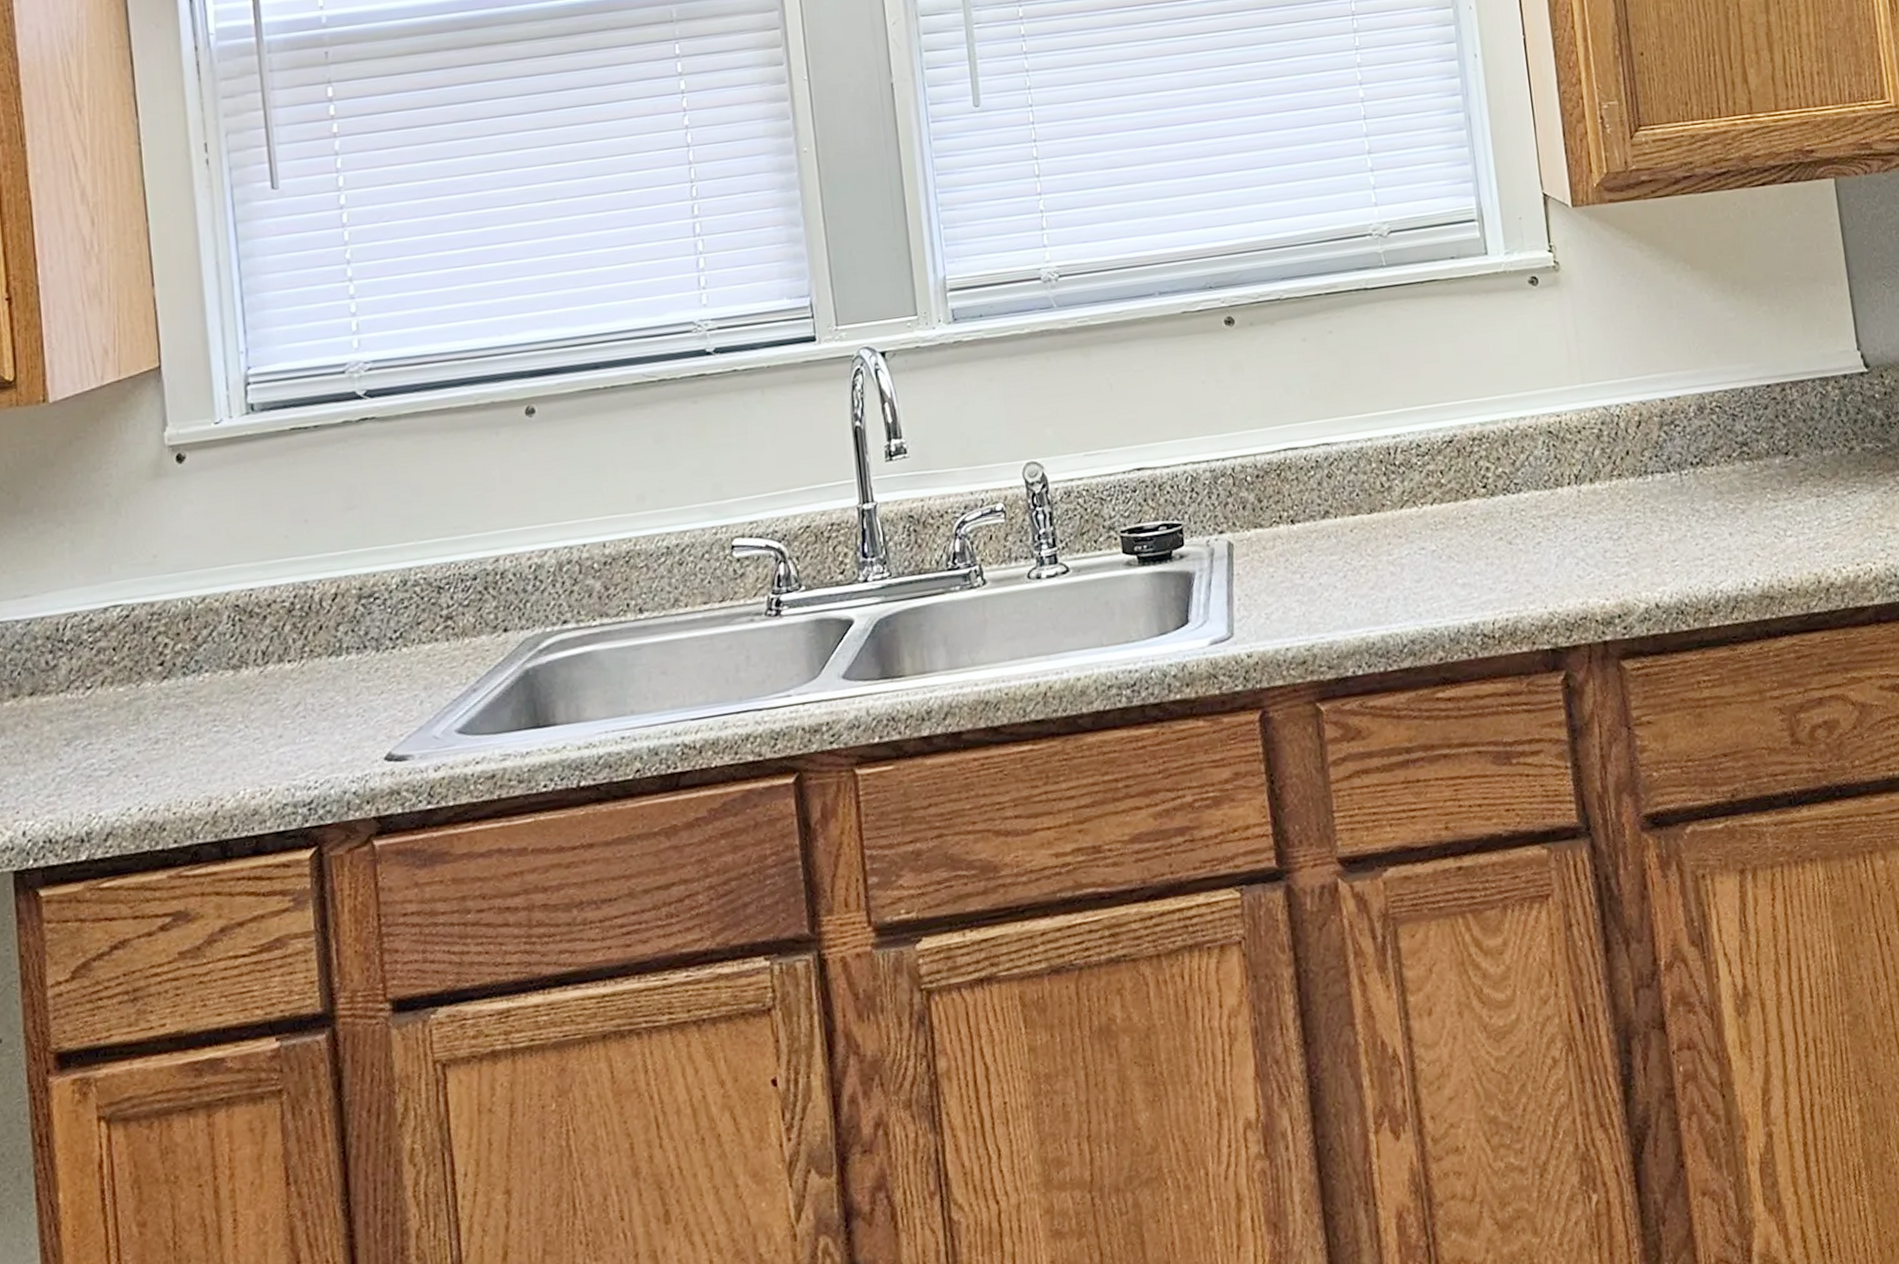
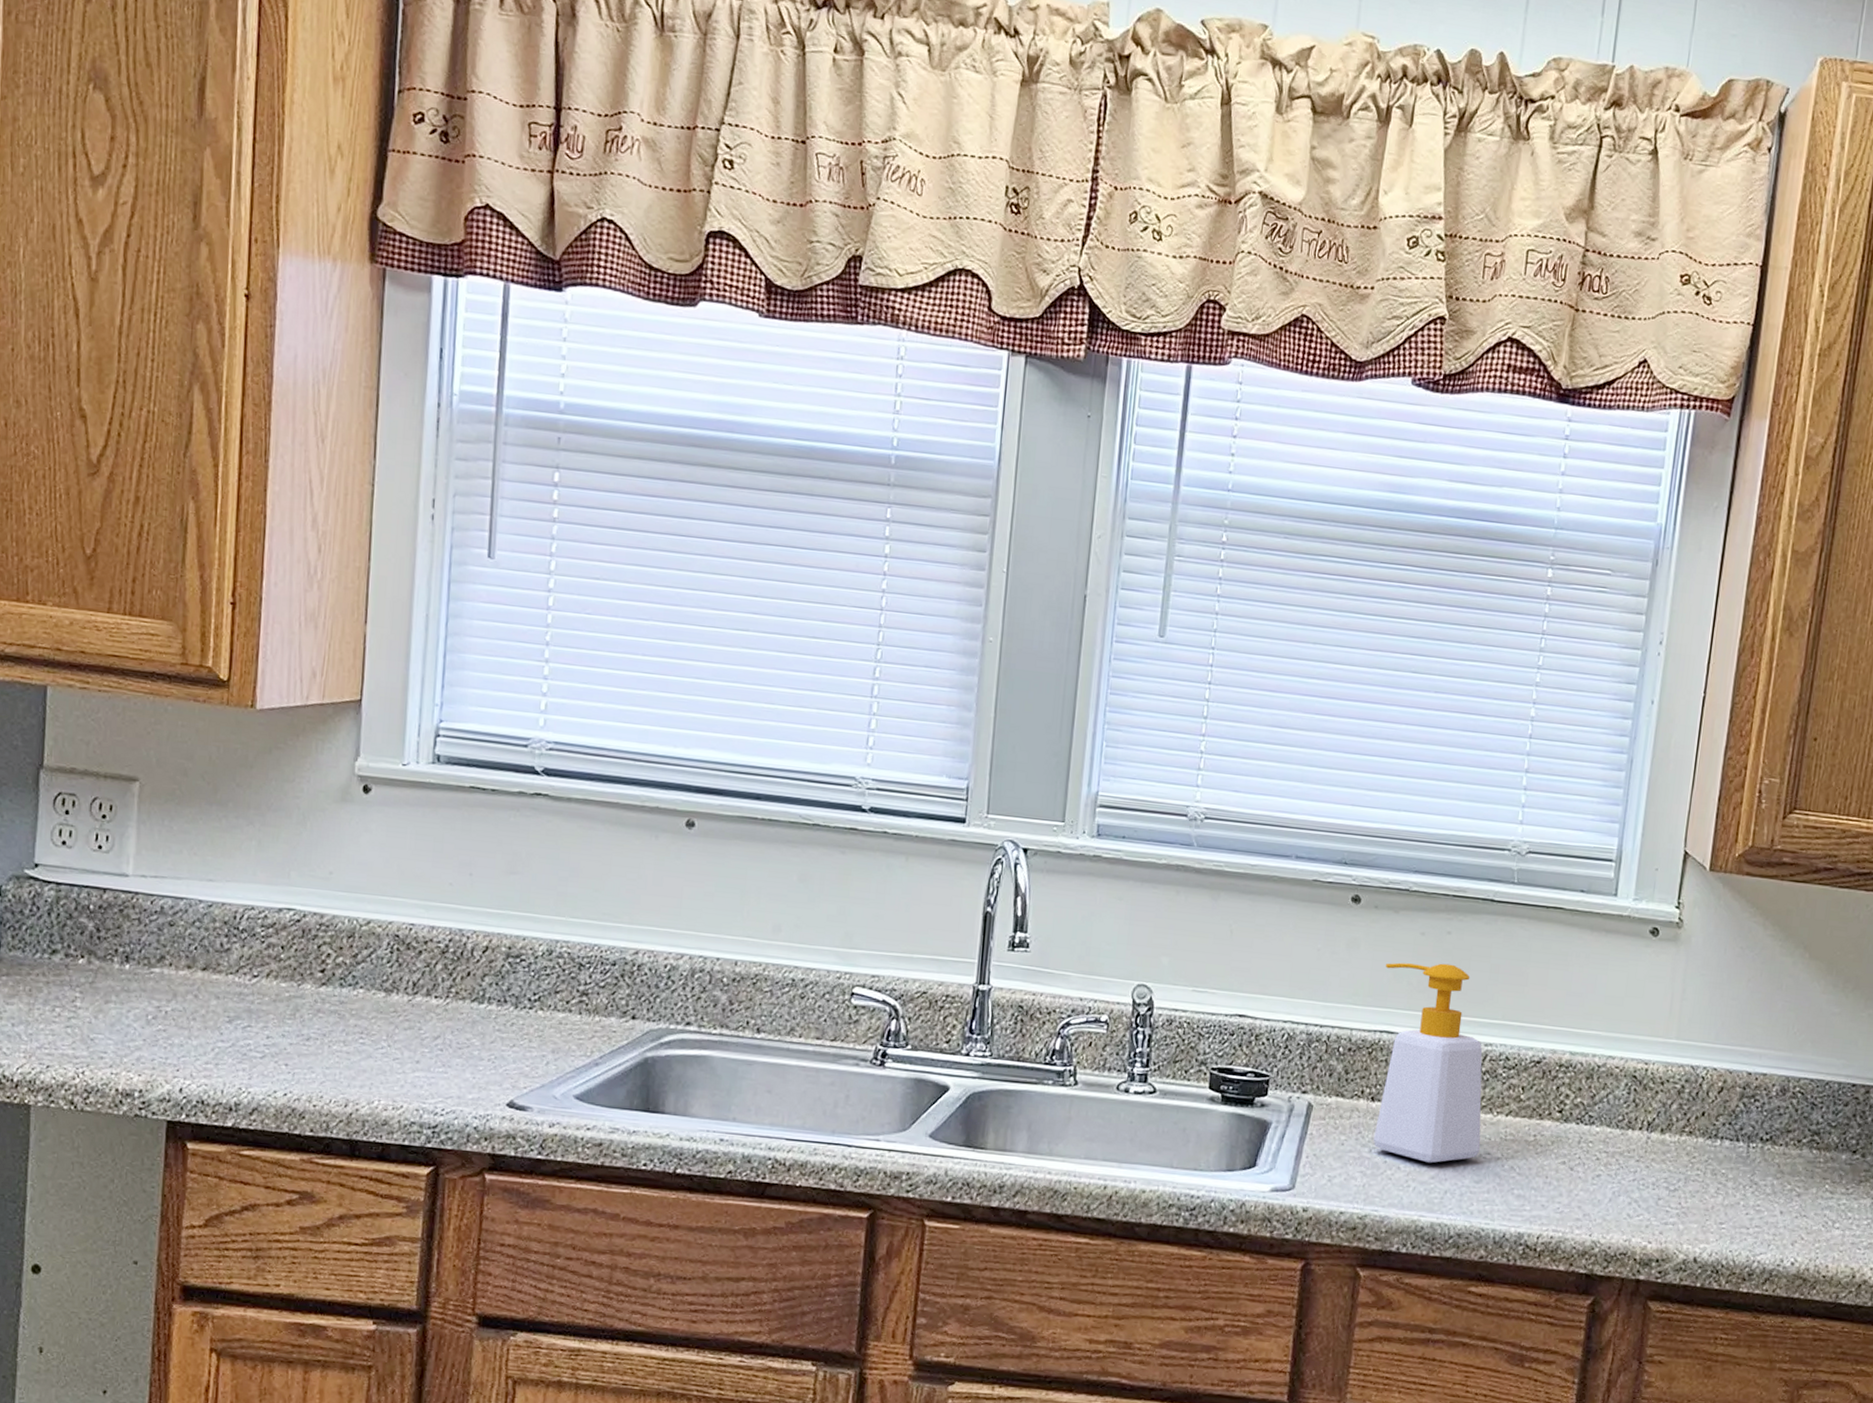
soap bottle: none [1273,363,1413,575] -> present [1373,962,1483,1164]

